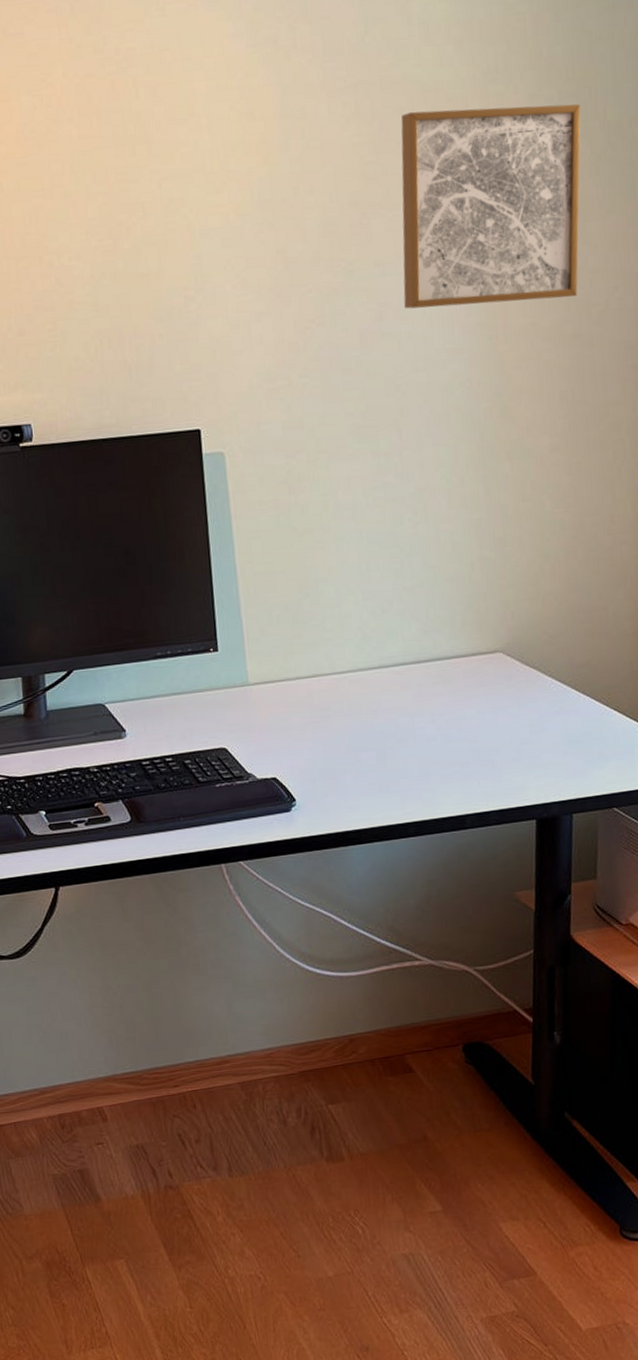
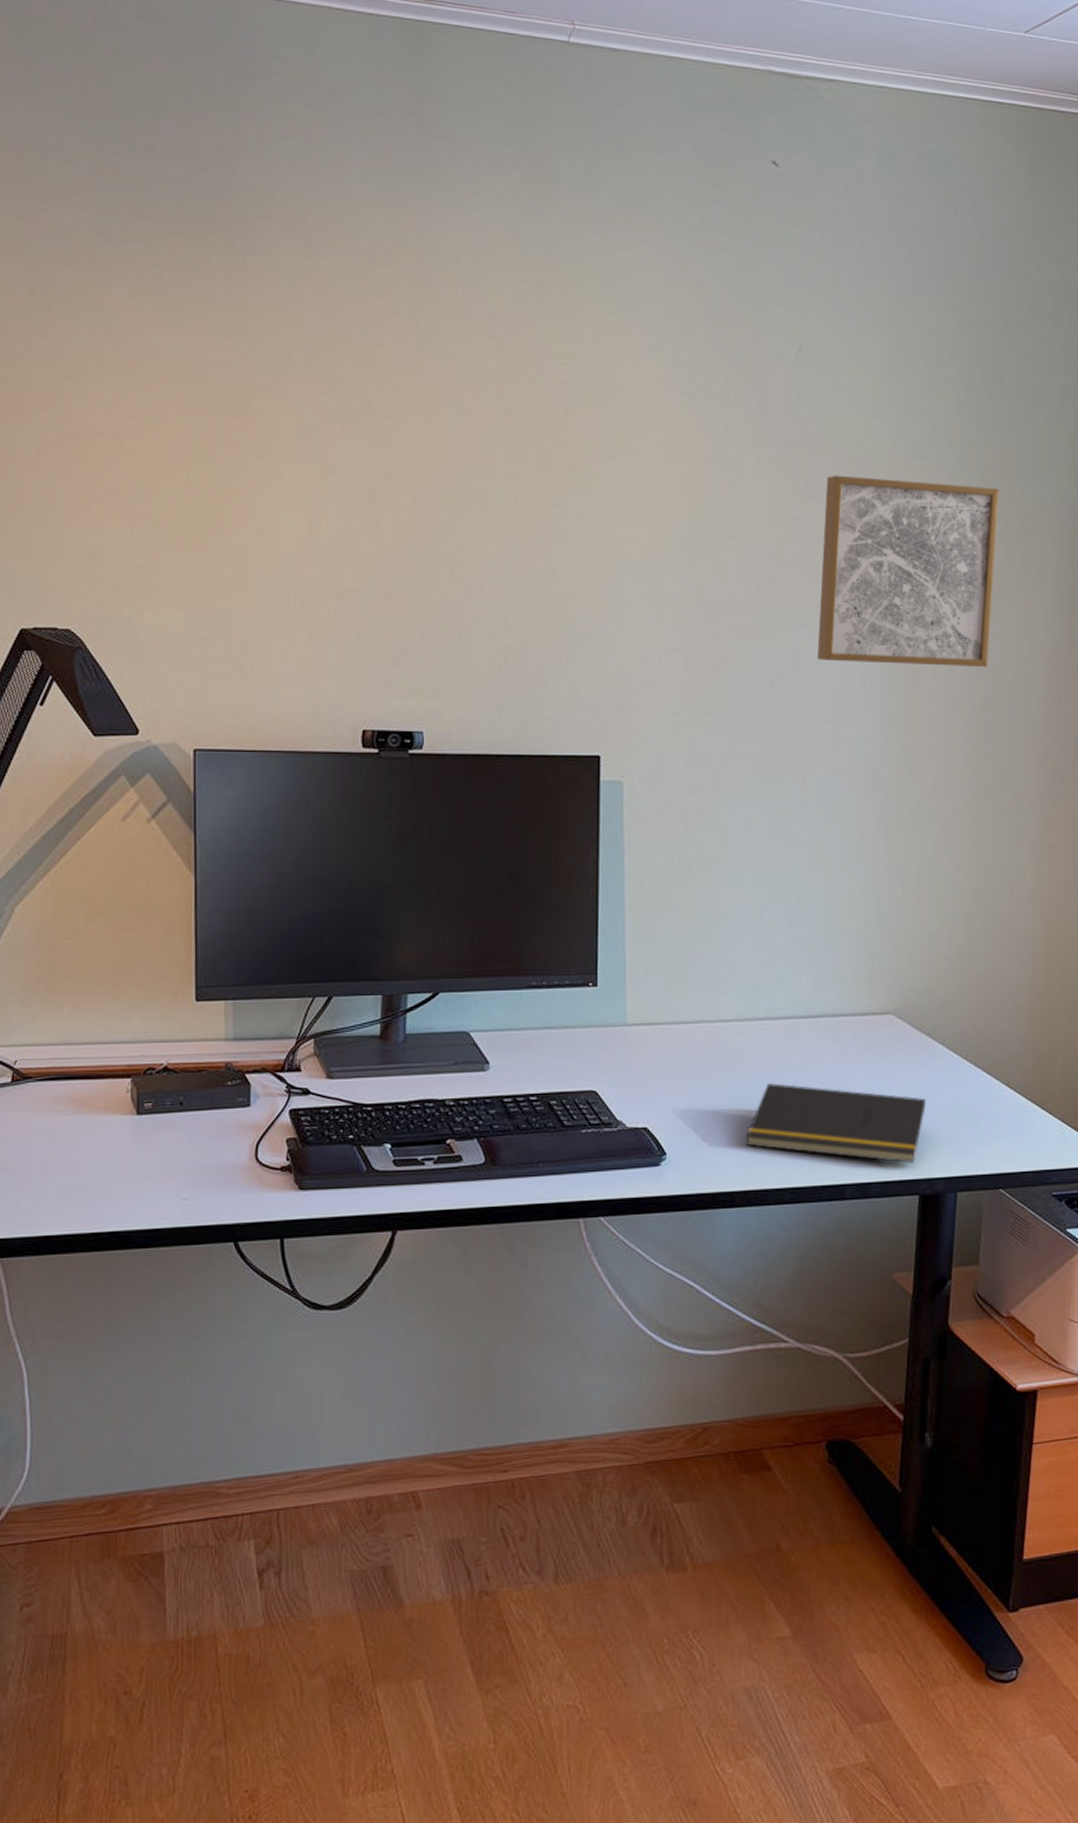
notepad: none [369,726,538,792] -> present [746,1083,926,1164]

